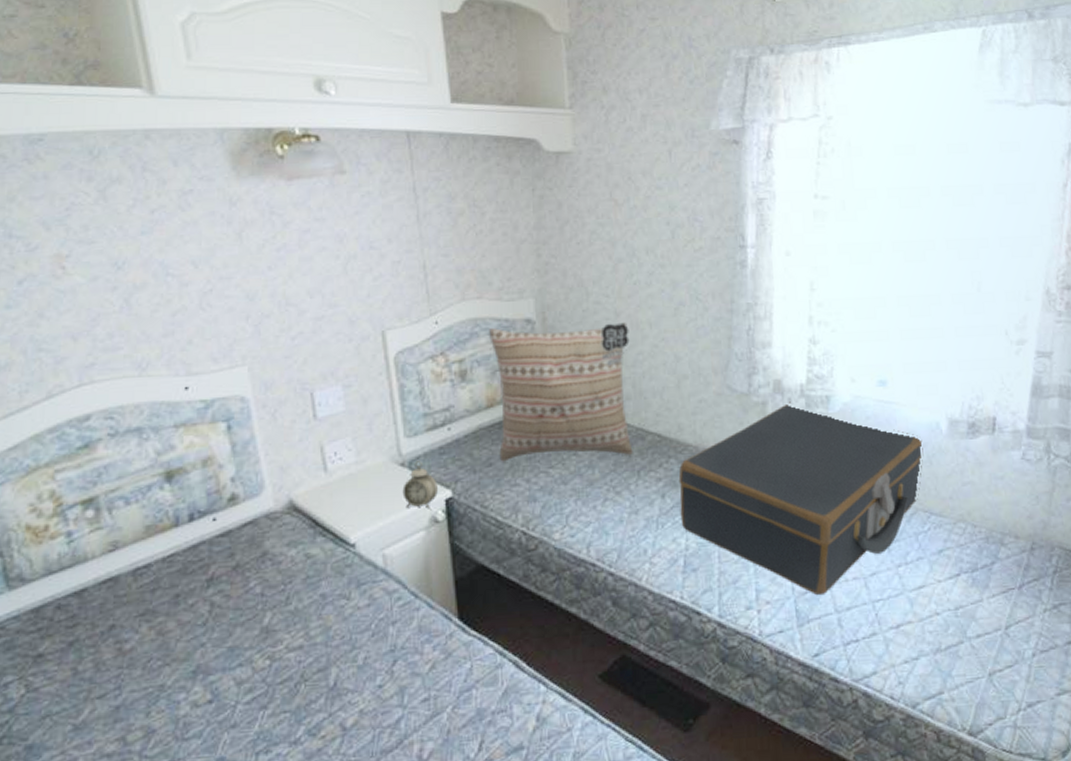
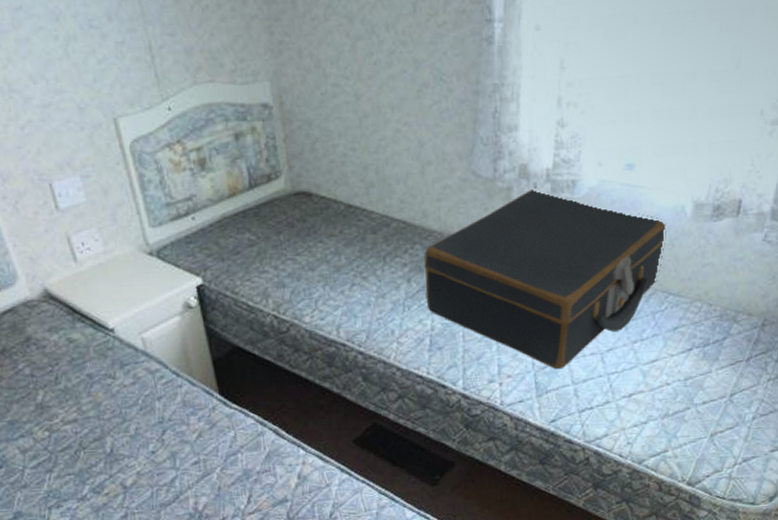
alarm clock: present [402,461,438,509] -> none [153,250,188,296]
cushion: present [489,322,633,462] -> none [225,106,378,250]

